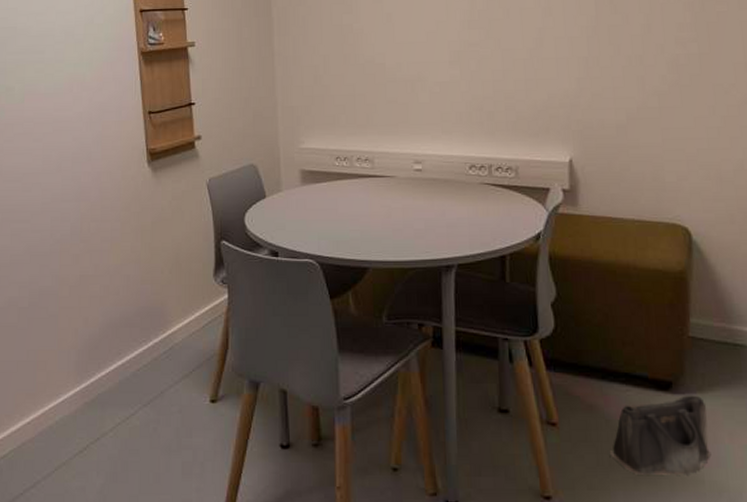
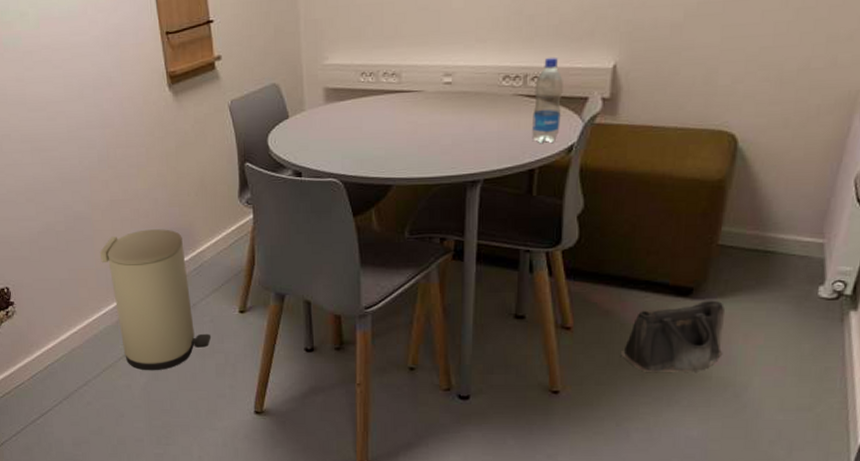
pedal bin: none [63,308,179,470] -> present [99,229,212,371]
bottle: none [499,150,527,230] -> present [532,57,563,143]

